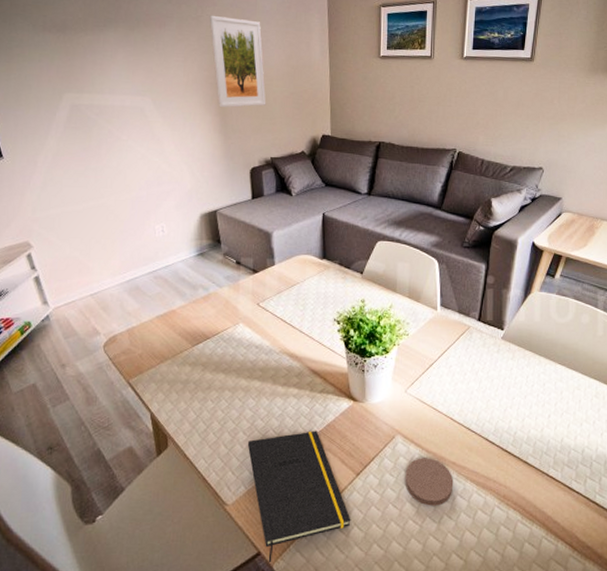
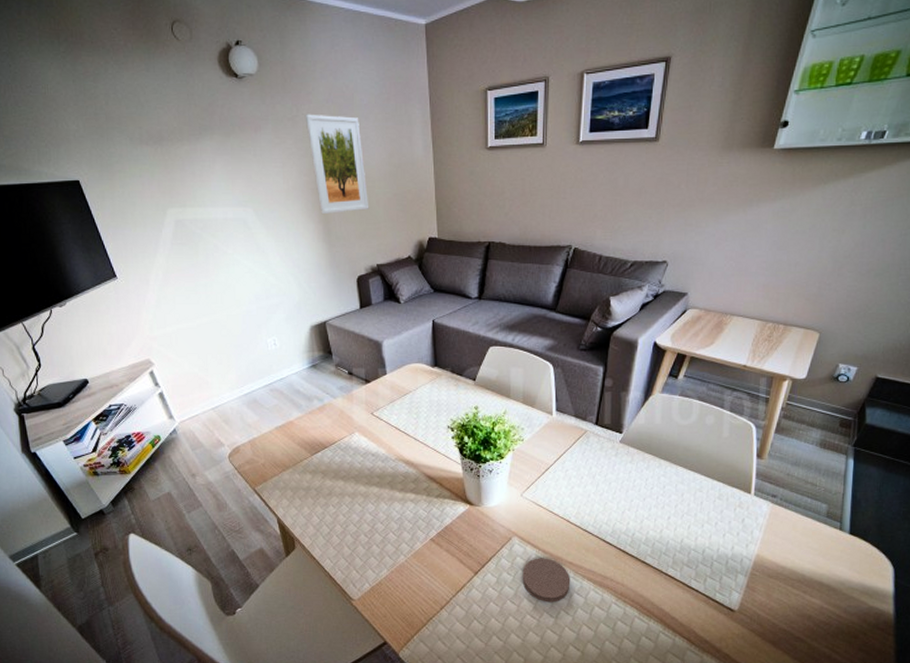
notepad: present [247,430,351,562] -> none [369,533,471,650]

